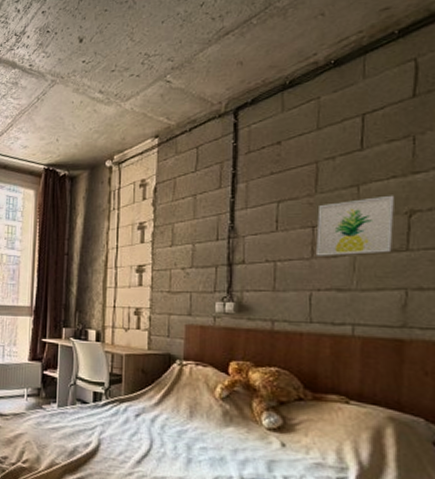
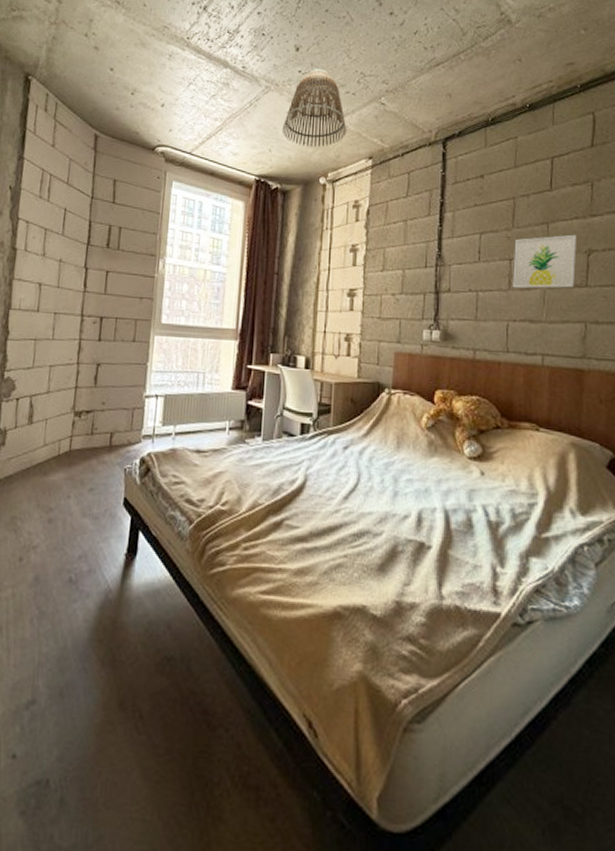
lamp shade: none [68,56,132,133] -> present [282,69,347,148]

